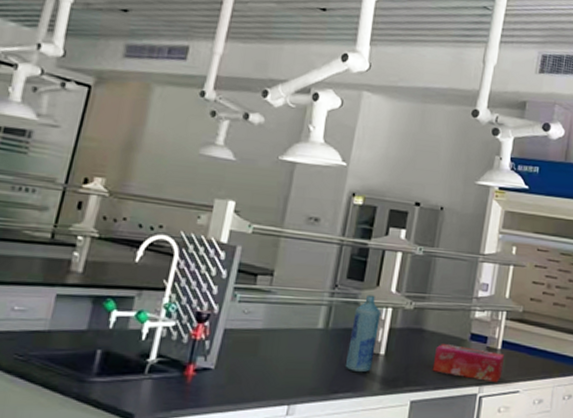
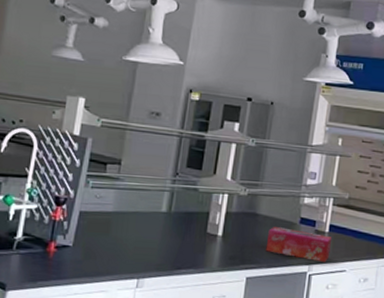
bottle: present [345,294,381,373] -> none [186,182,218,252]

